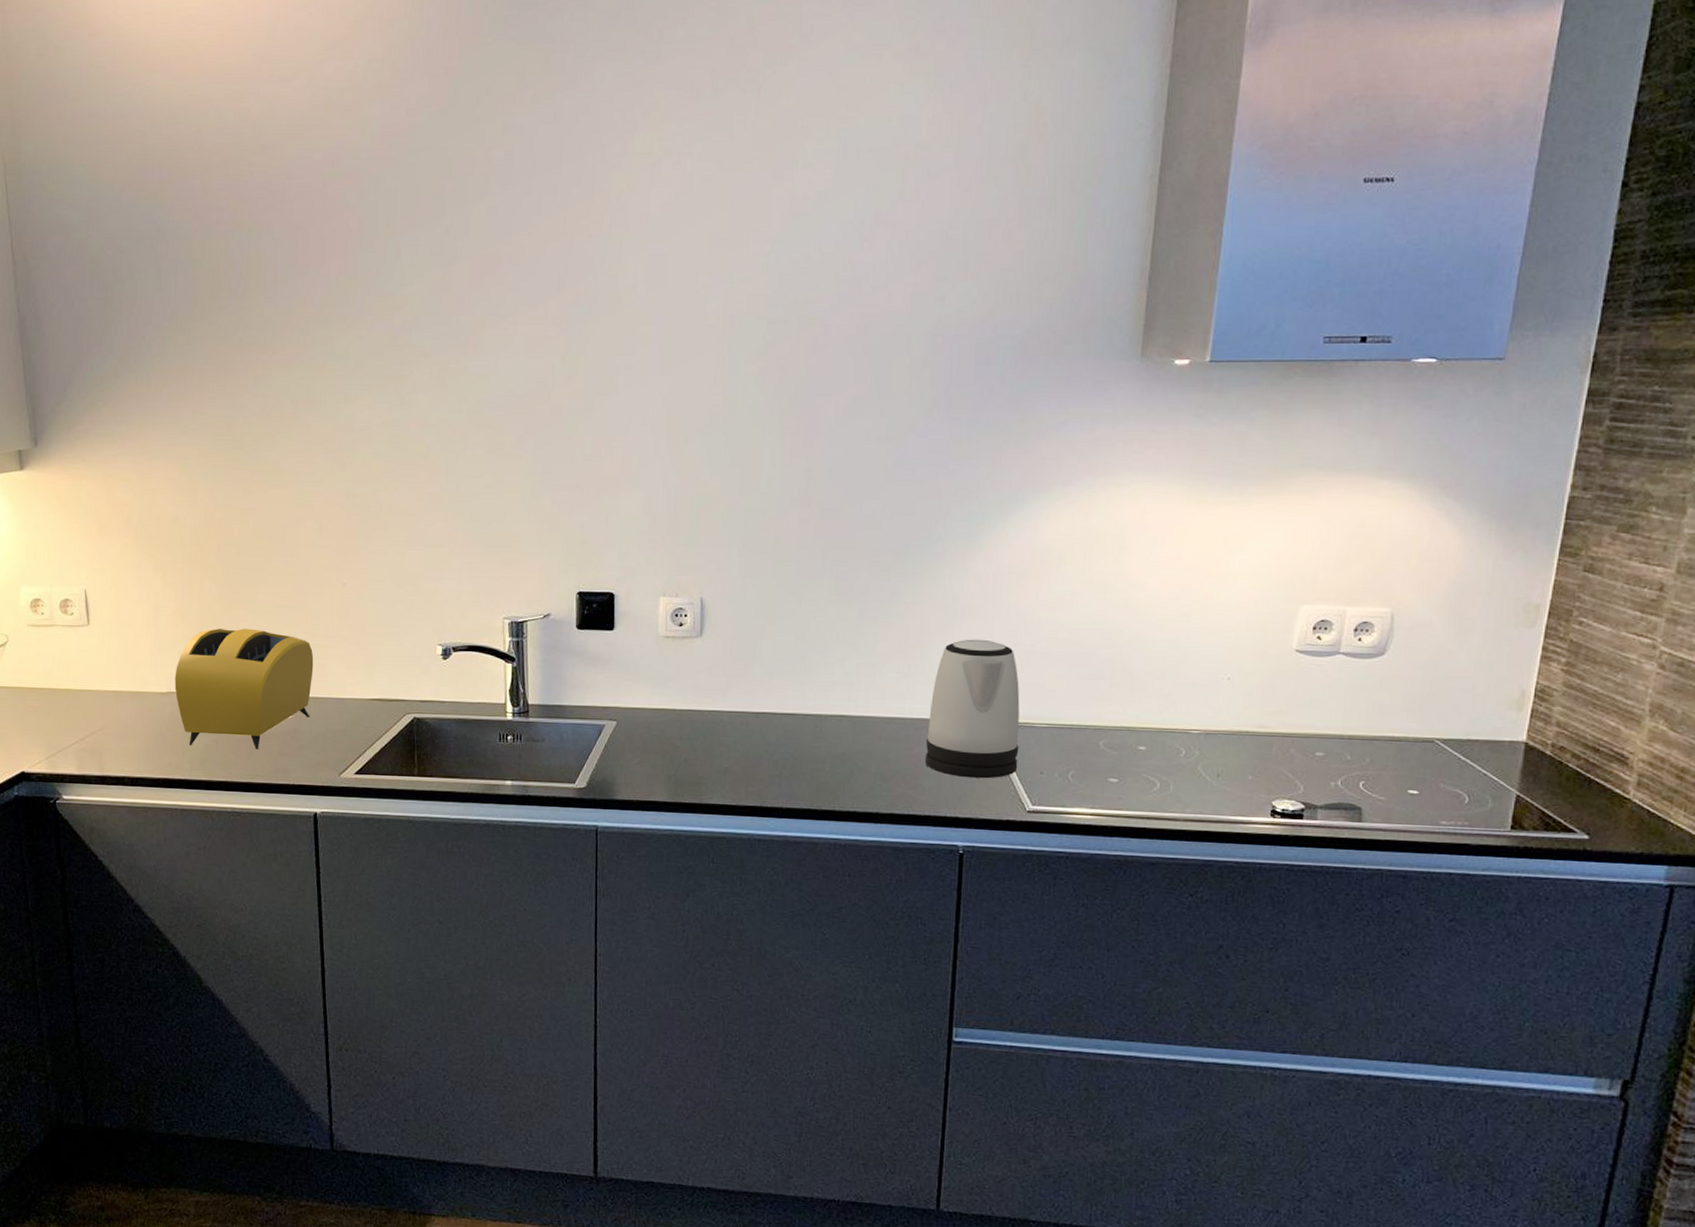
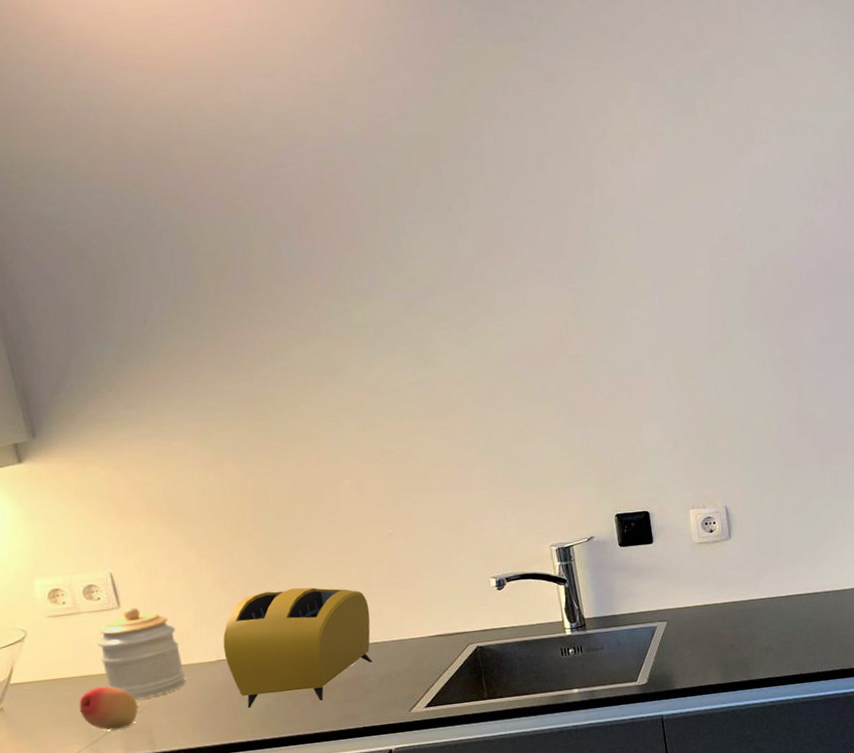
fruit: none [44,701,94,747] -> present [79,686,139,731]
jar: none [65,626,138,720] -> present [96,607,186,700]

